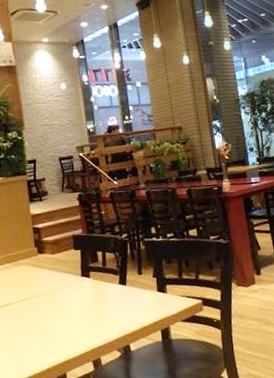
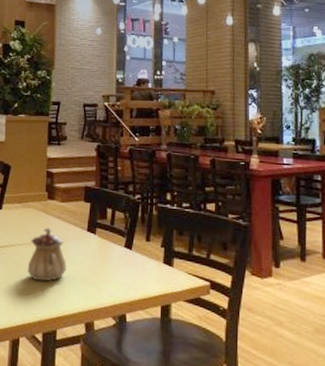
teapot: none [28,280,67,332] -> present [27,228,67,282]

